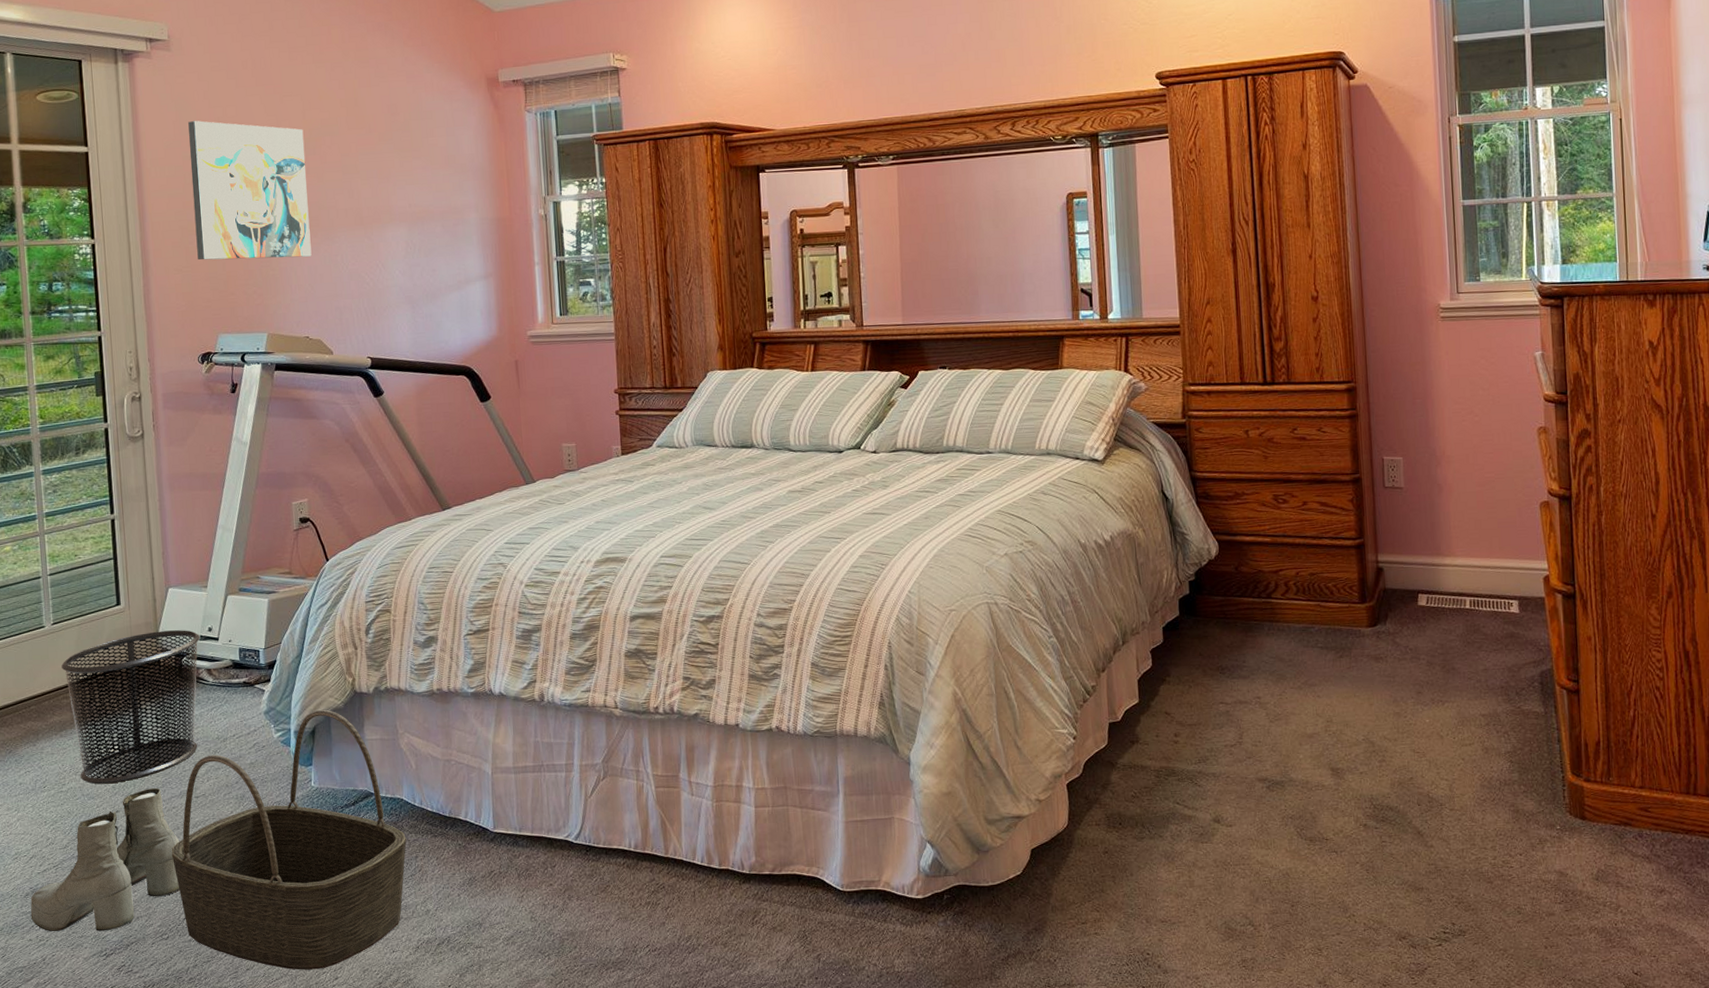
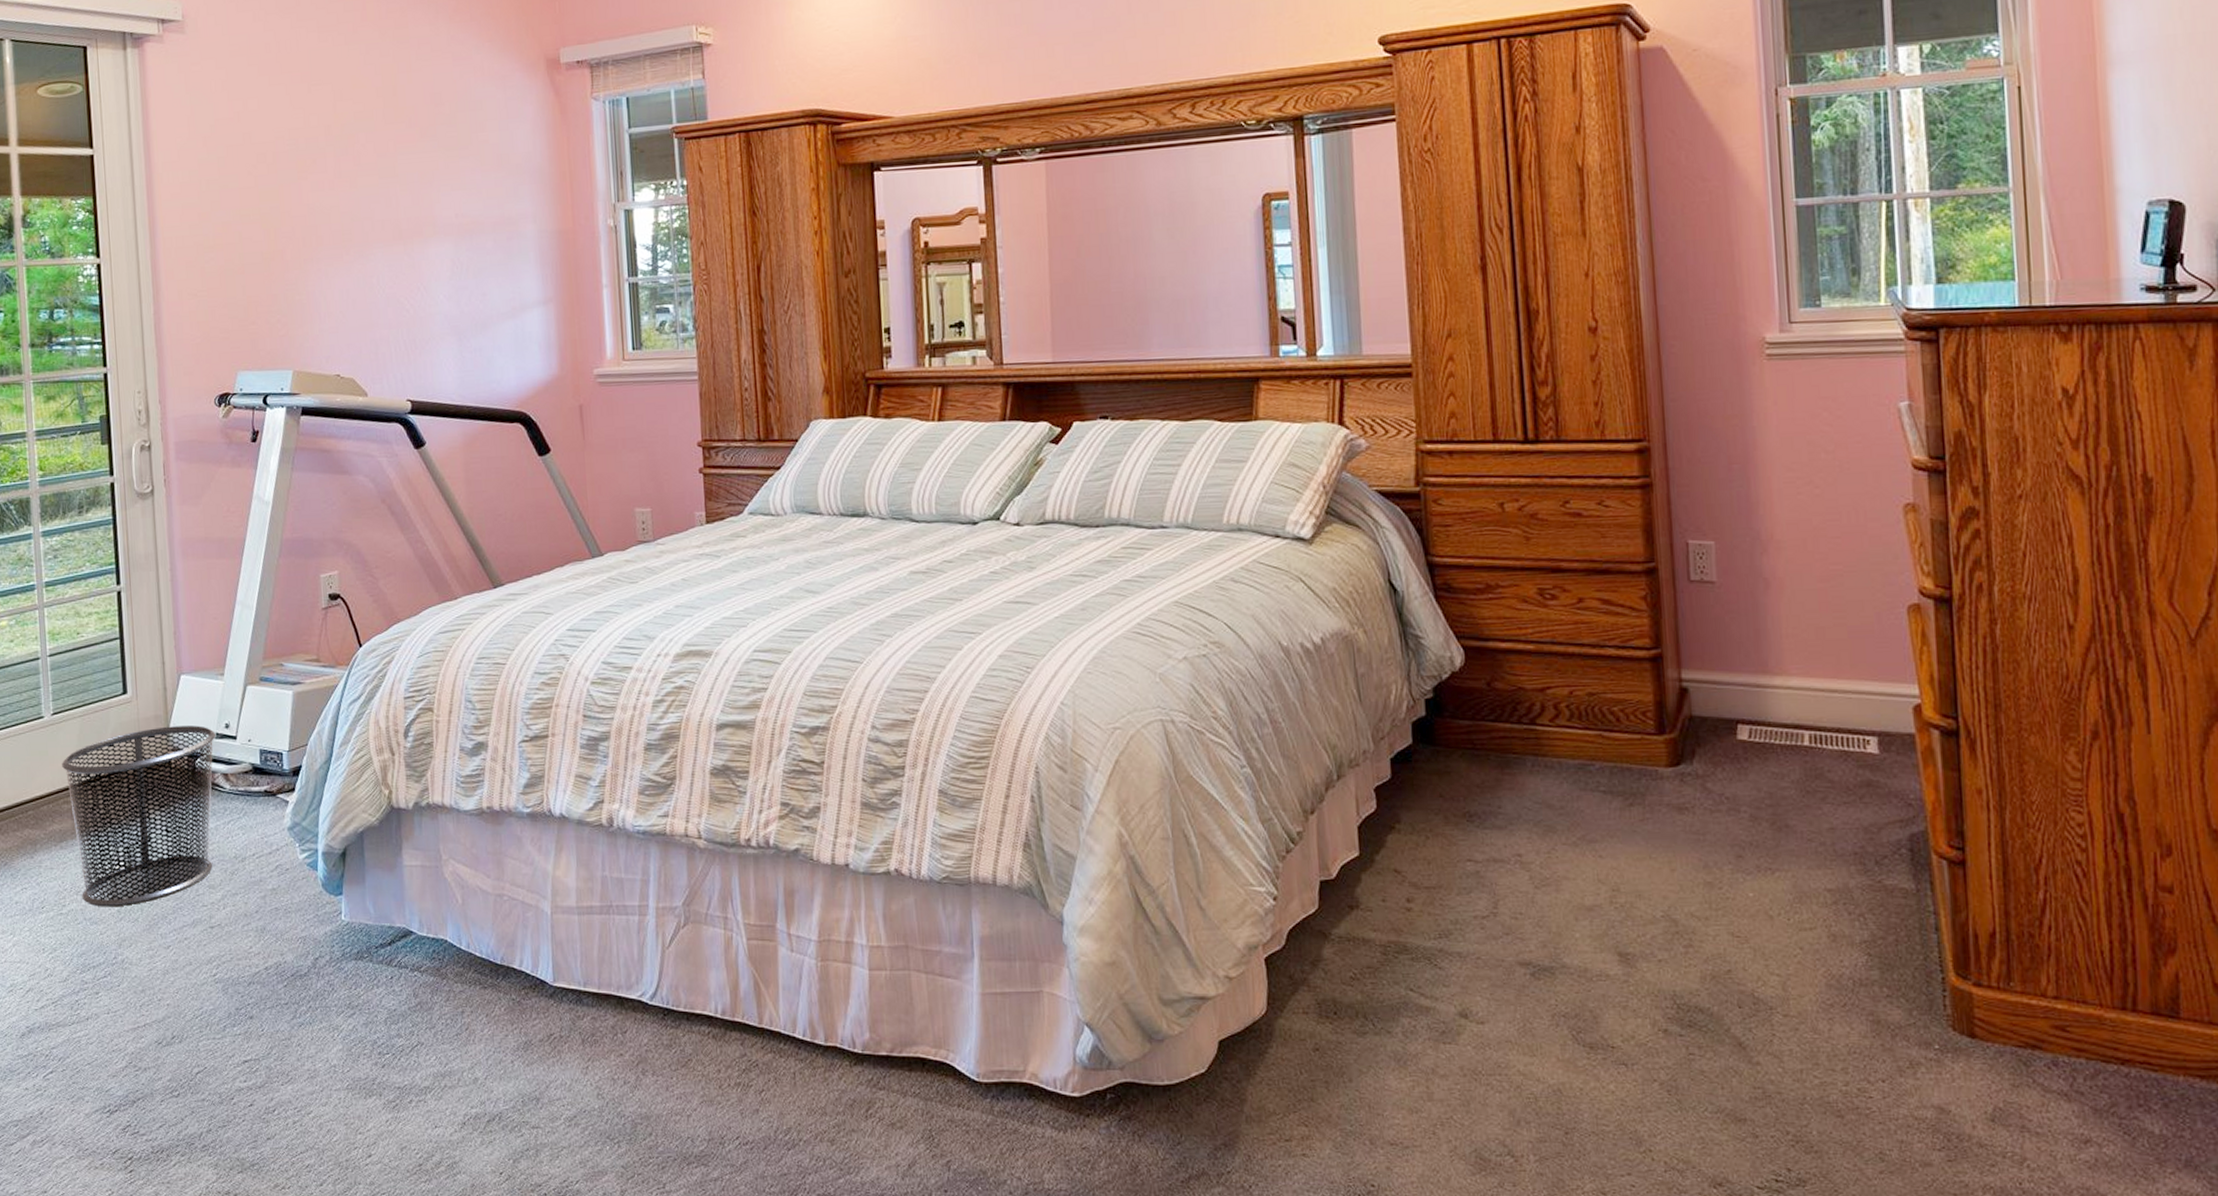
boots: present [30,787,180,932] -> none [26,913,192,1083]
basket: present [171,709,407,970] -> none [182,827,451,1144]
wall art: present [188,121,312,260] -> none [204,116,344,283]

